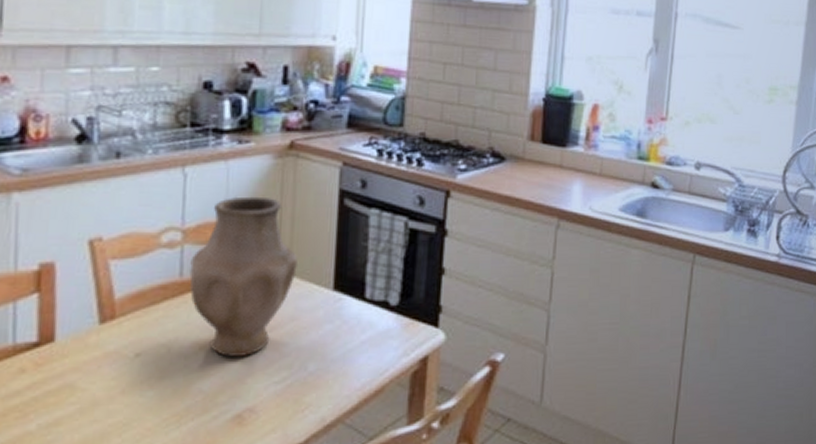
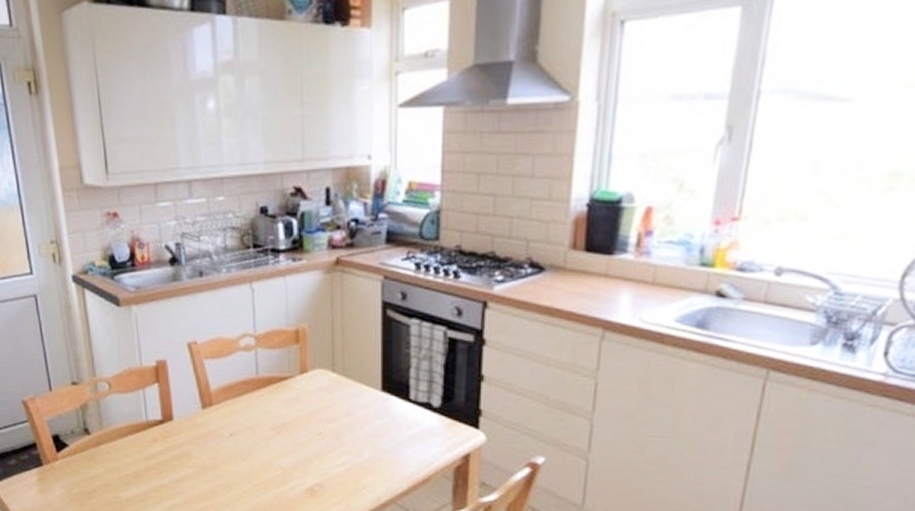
vase: present [189,196,298,358] -> none [263,308,349,443]

